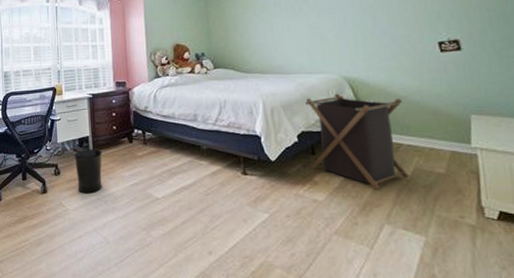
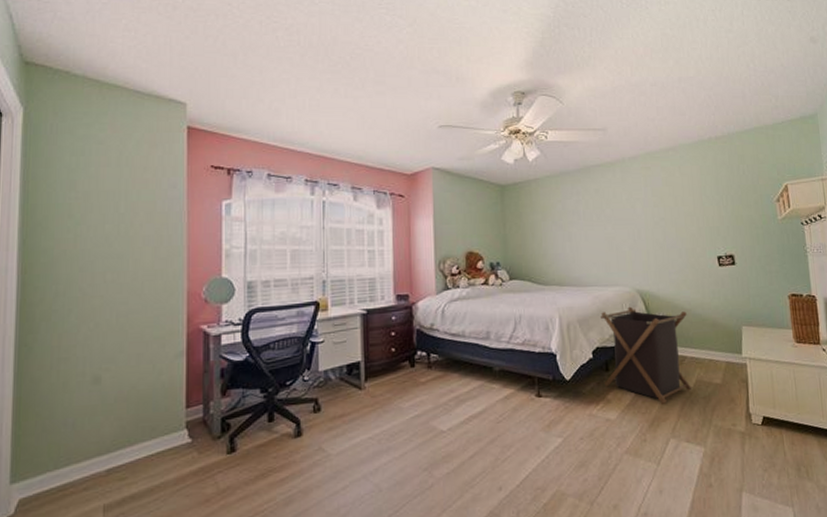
waste bin: present [74,148,103,194] -> none [340,376,378,433]

